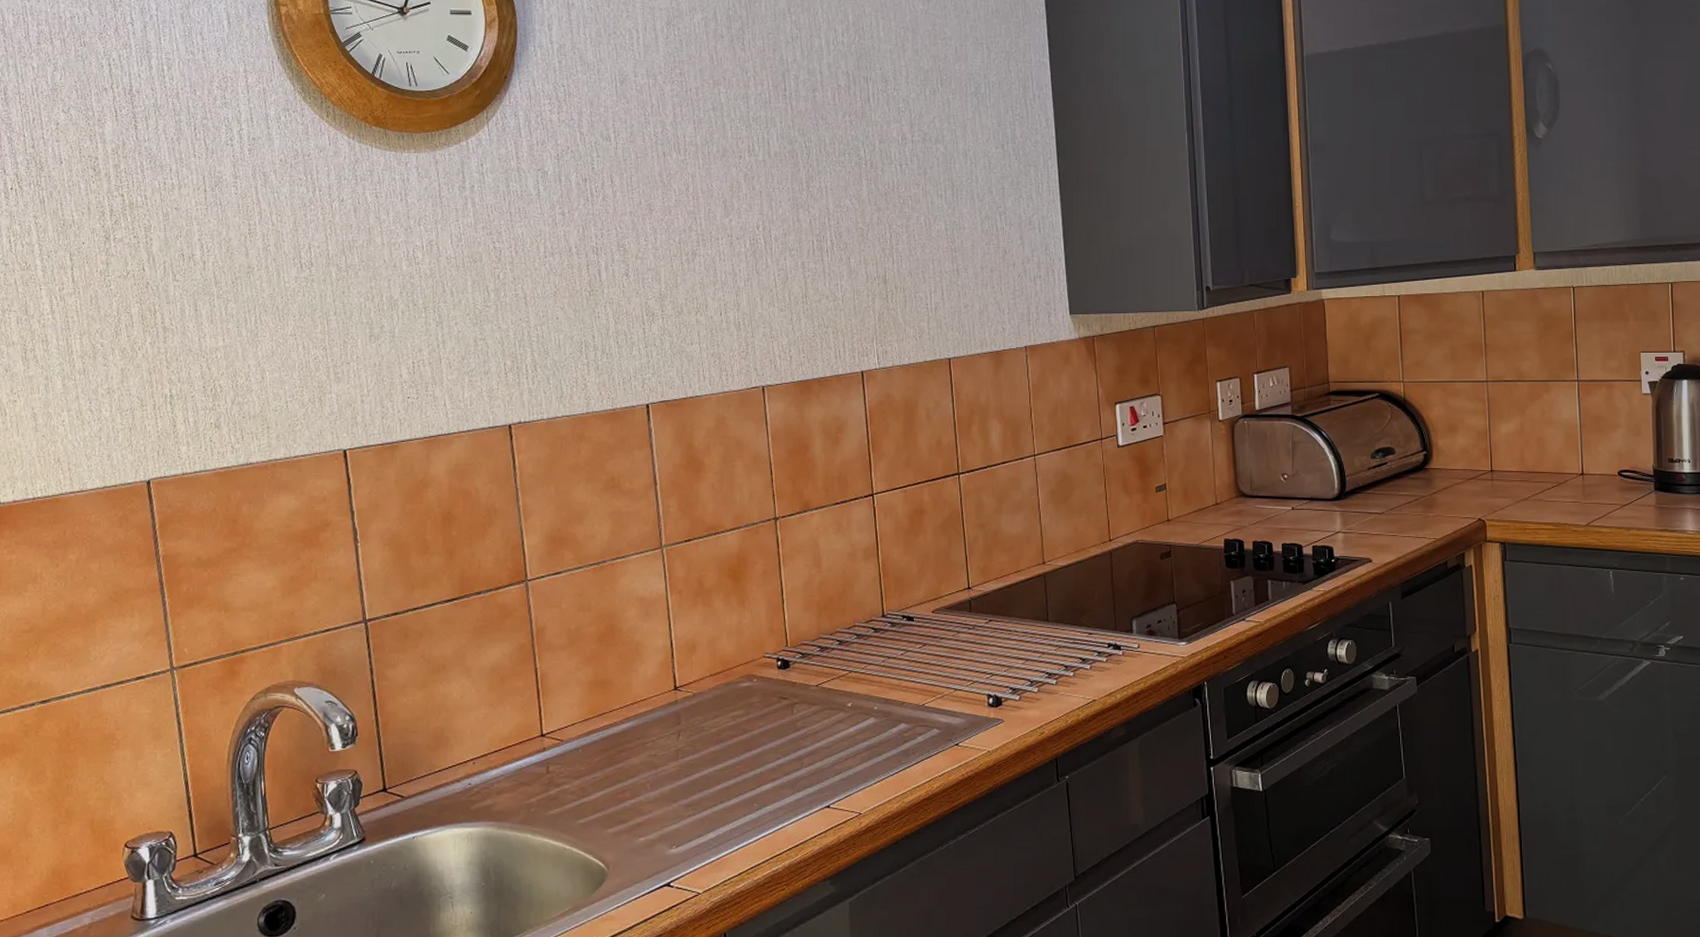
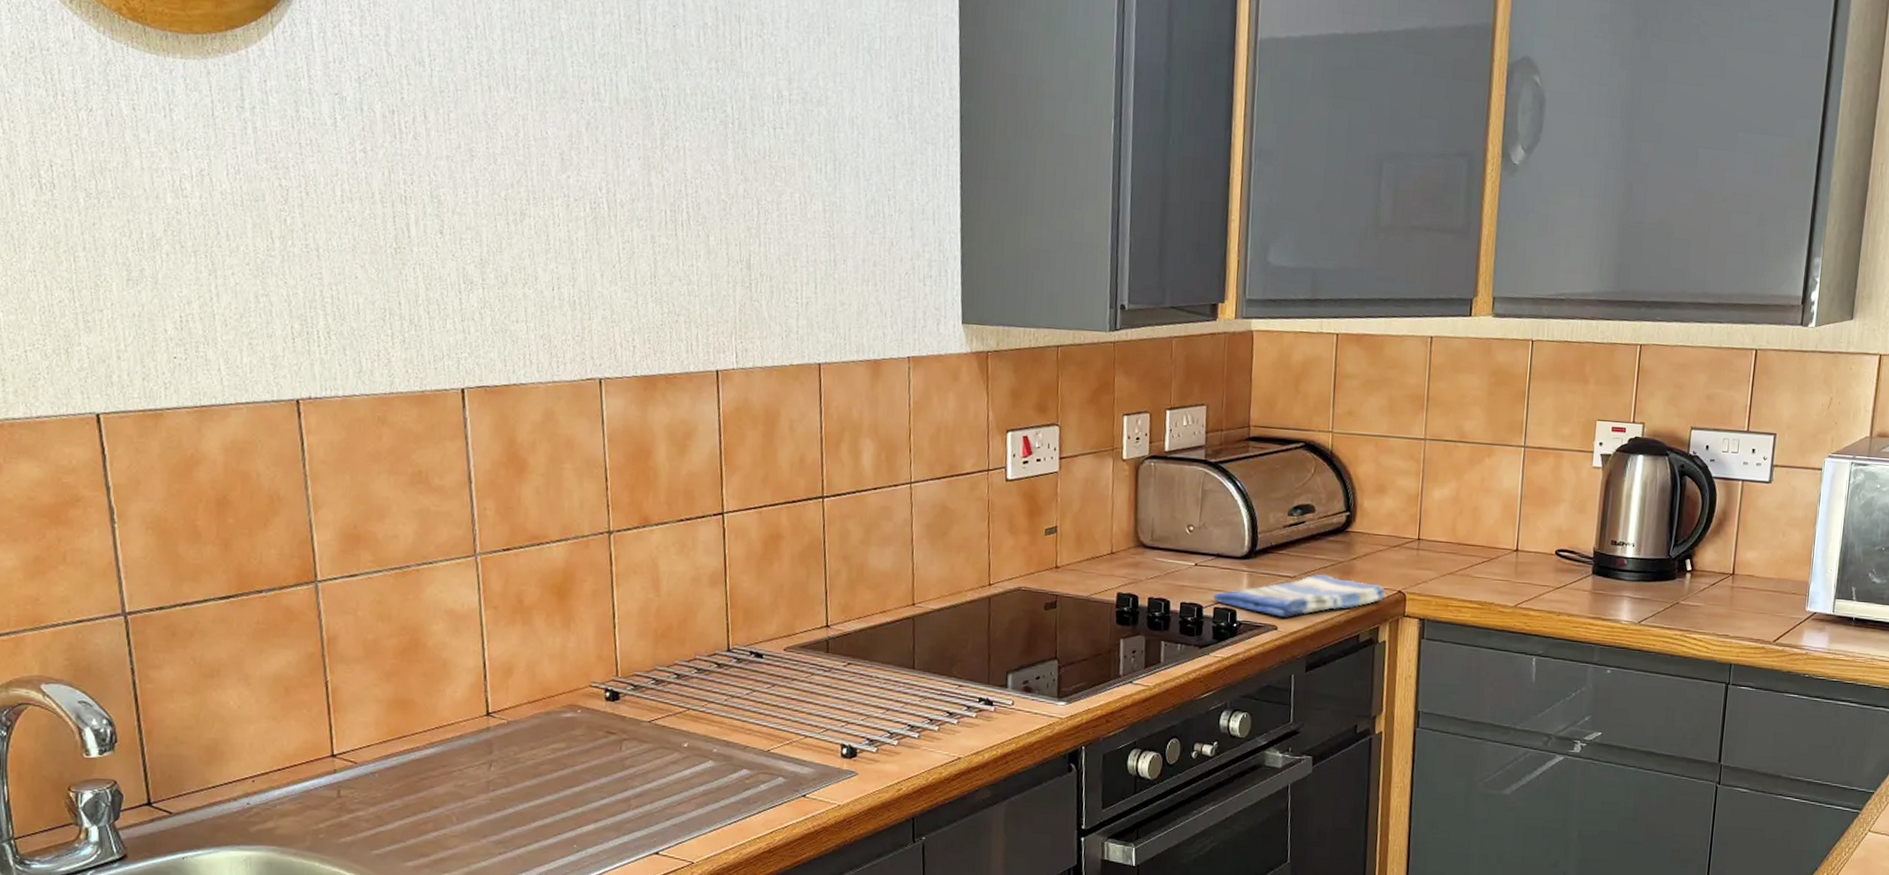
dish towel: none [1310,508,1468,550] -> present [1212,574,1386,617]

